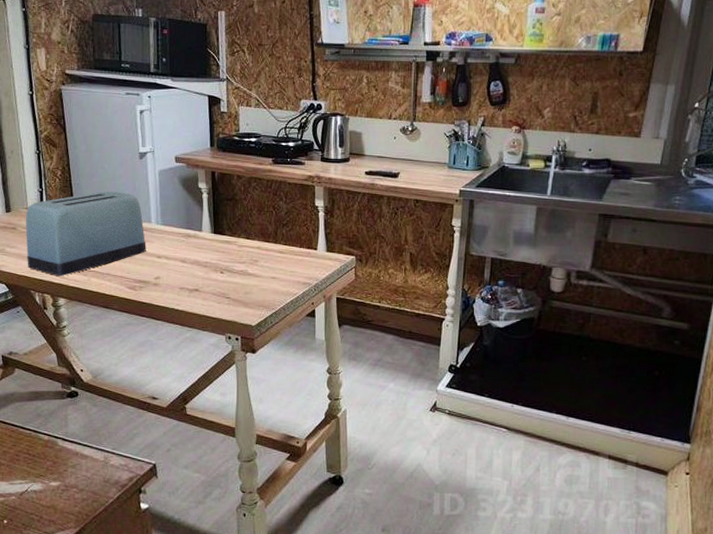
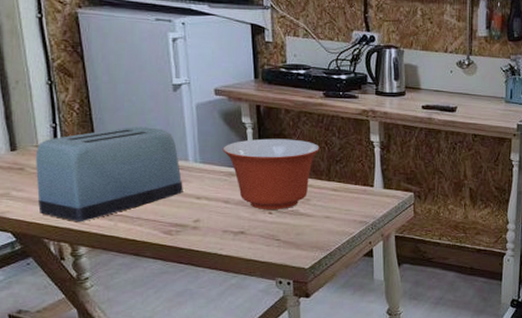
mixing bowl: none [181,203,268,269] -> present [222,138,320,209]

